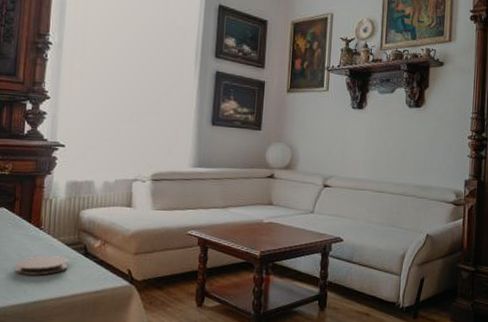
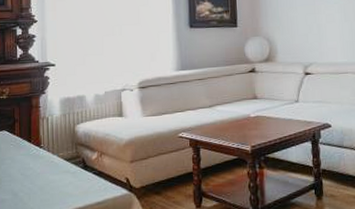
coaster: present [15,255,69,275] -> none [21,172,70,194]

